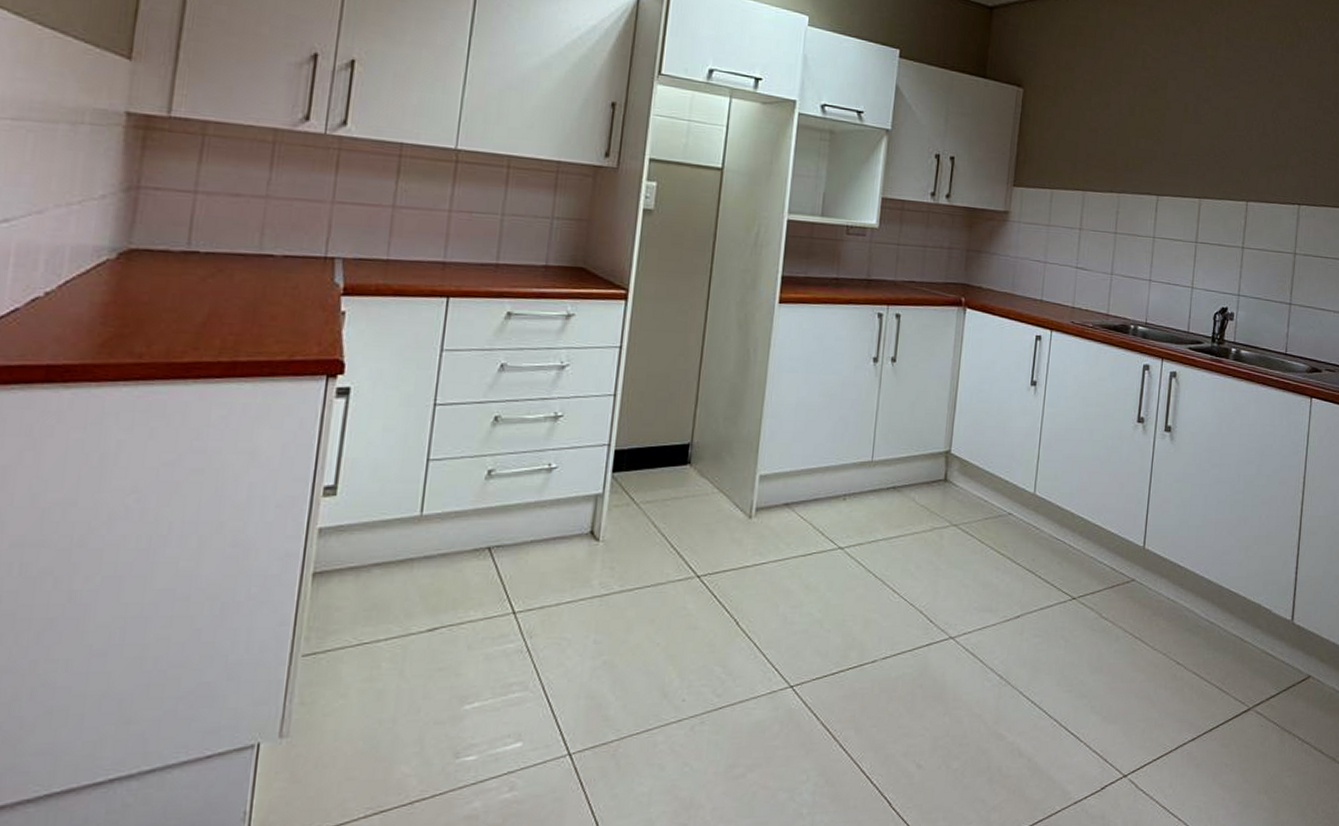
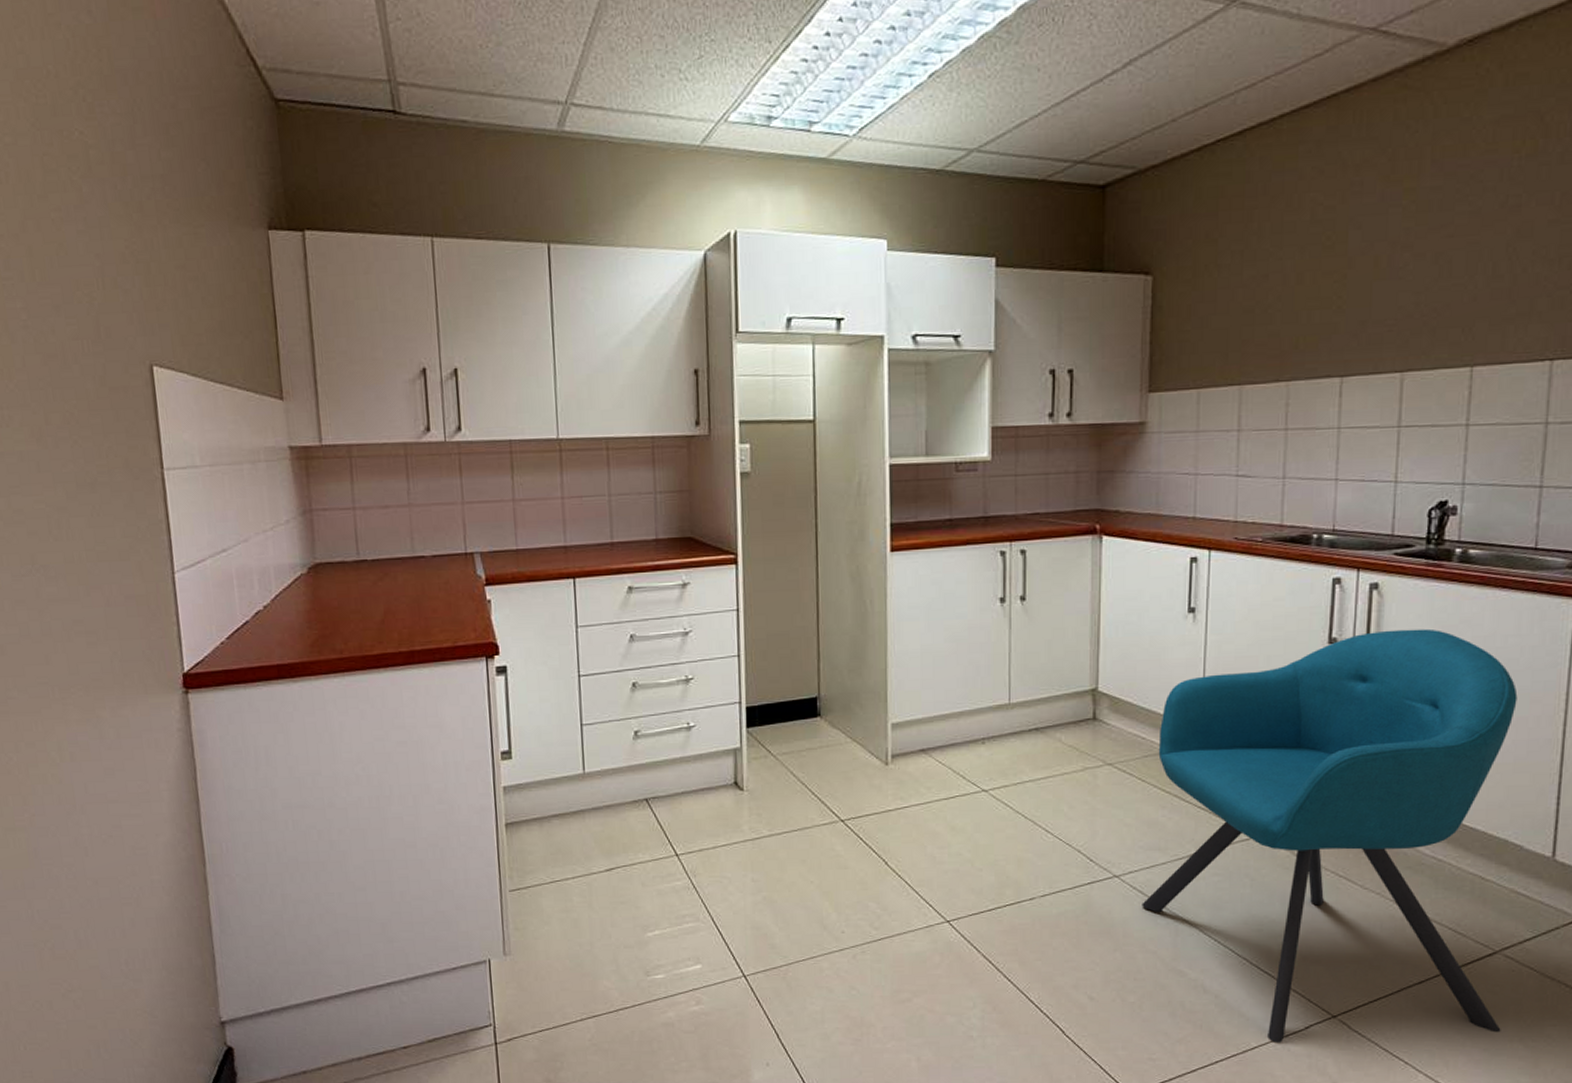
chair: none [972,413,1271,805] -> present [1142,628,1518,1043]

